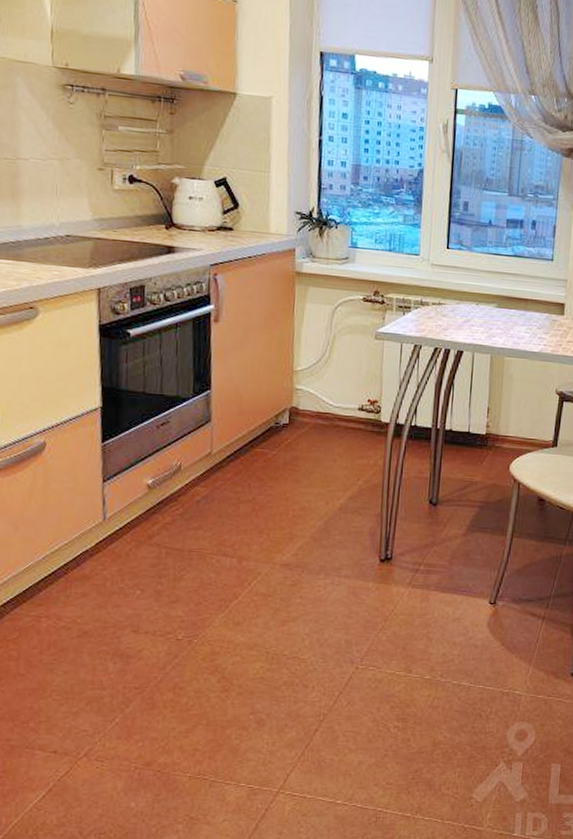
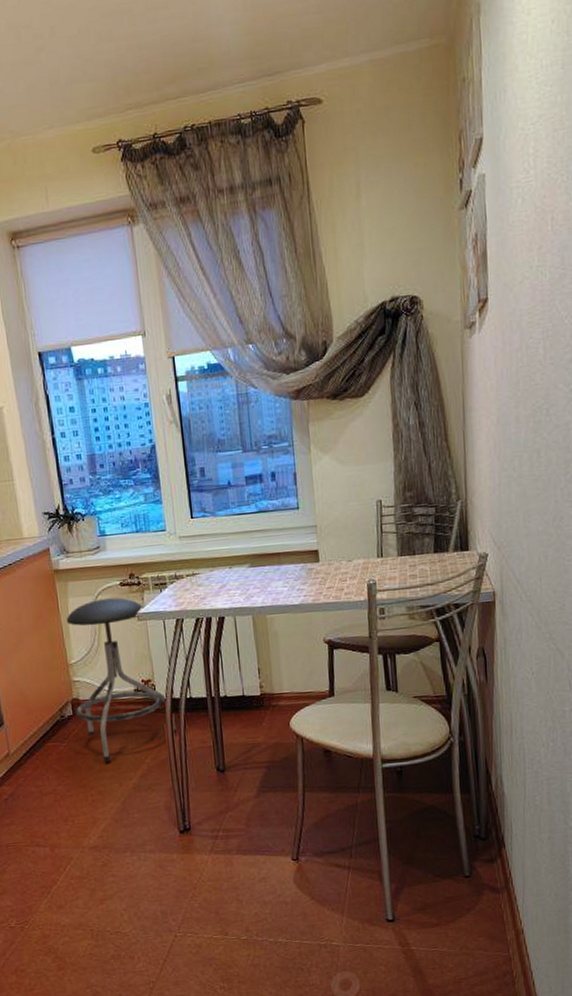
stool: none [291,310,396,477] -> present [66,597,177,762]

